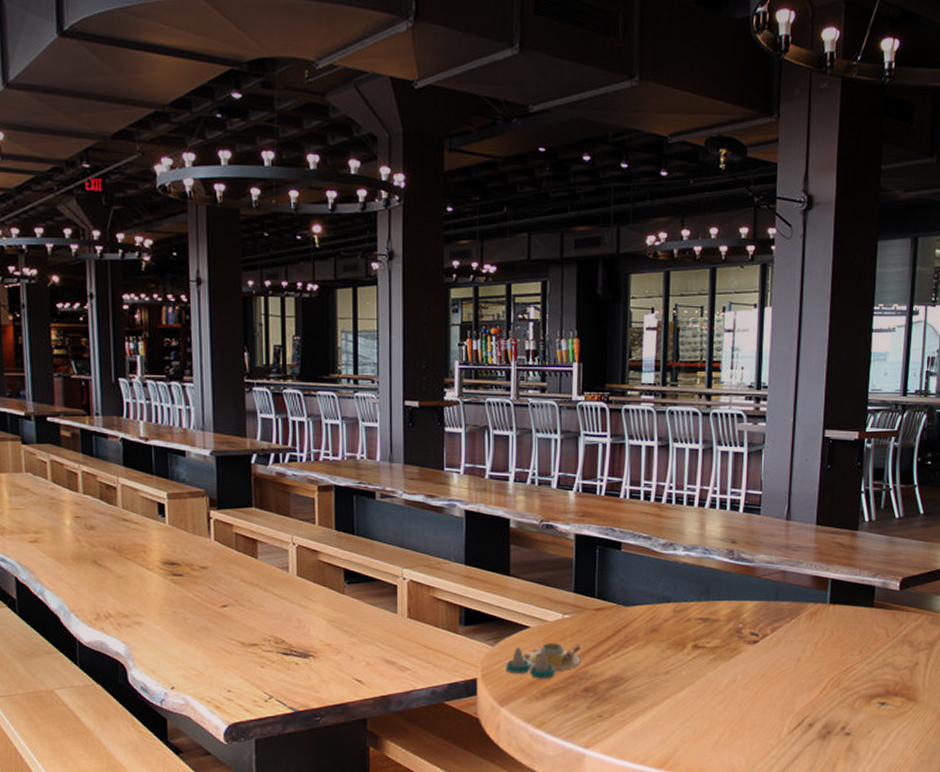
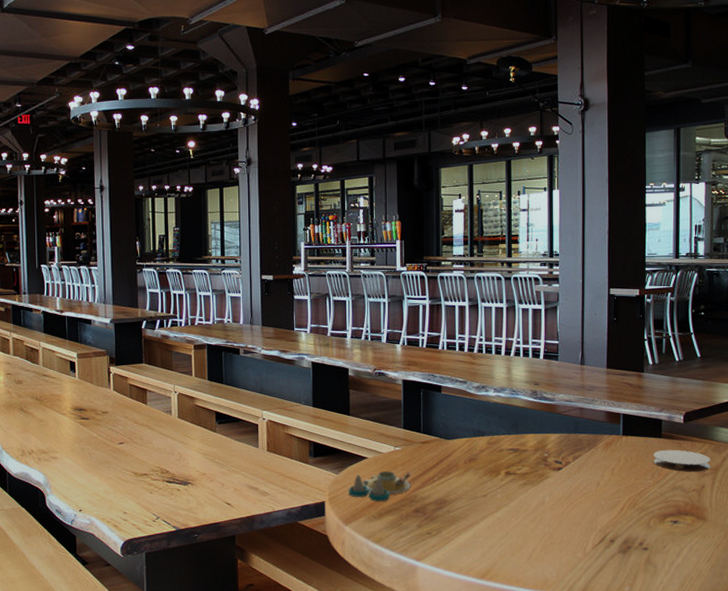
coaster: none [862,620,927,647] -> present [653,449,711,472]

